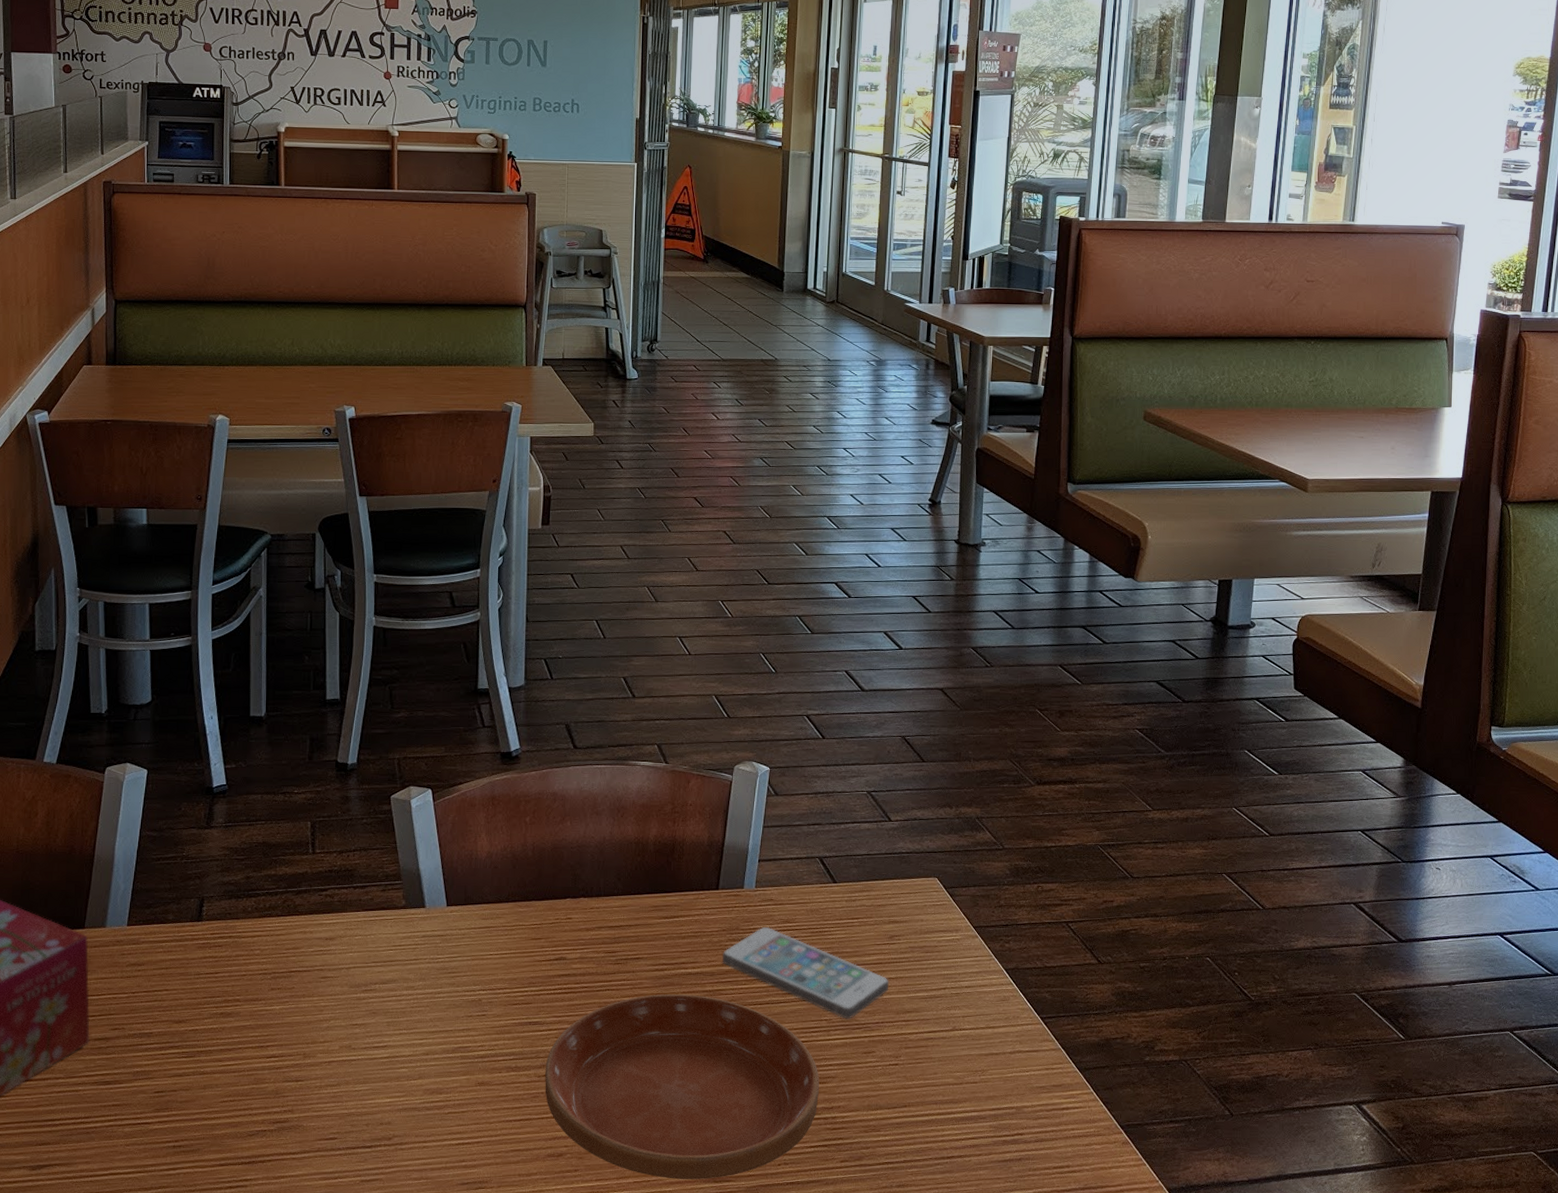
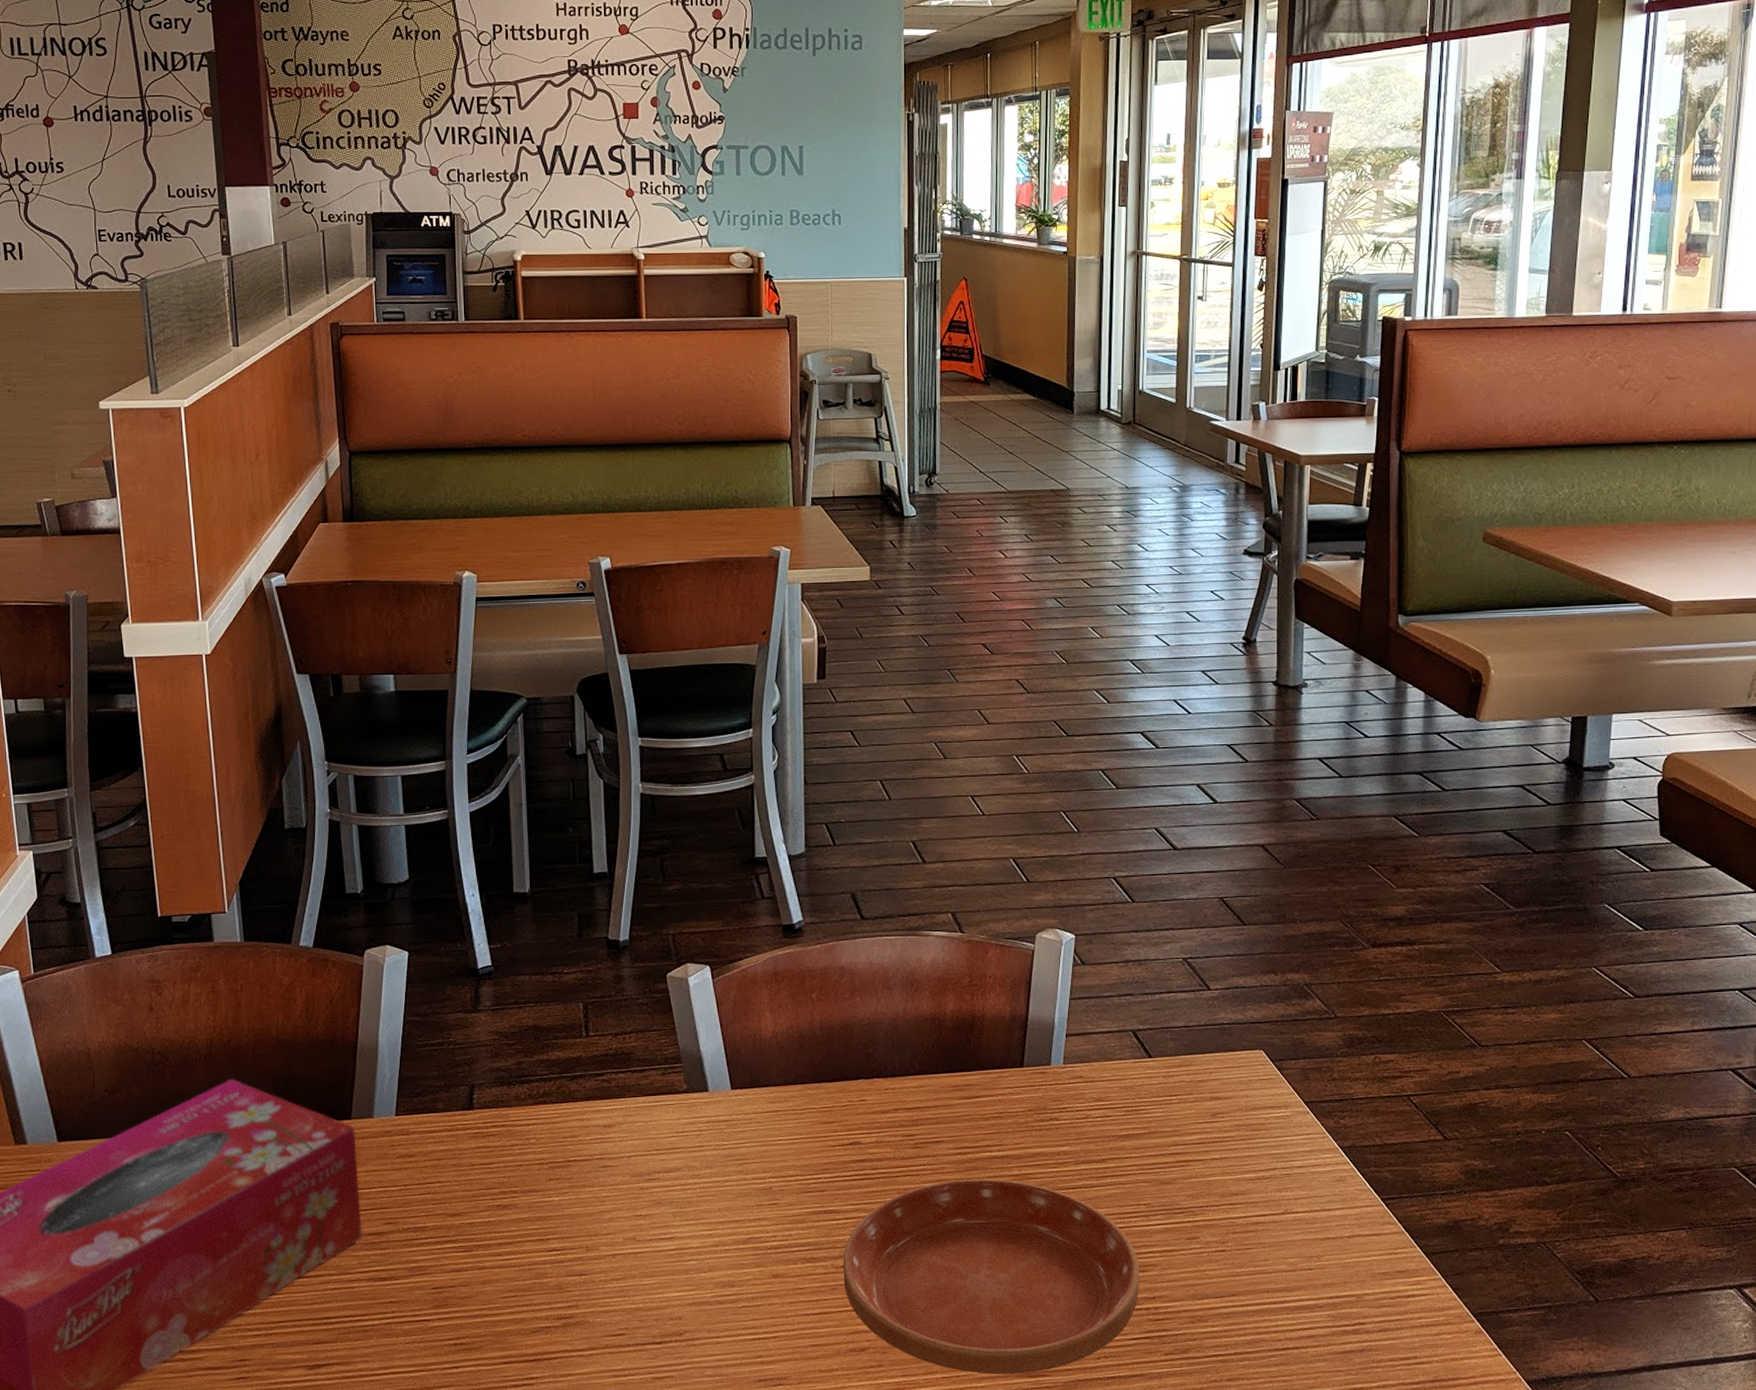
smartphone: present [722,926,889,1019] -> none [1030,1105,1213,1203]

